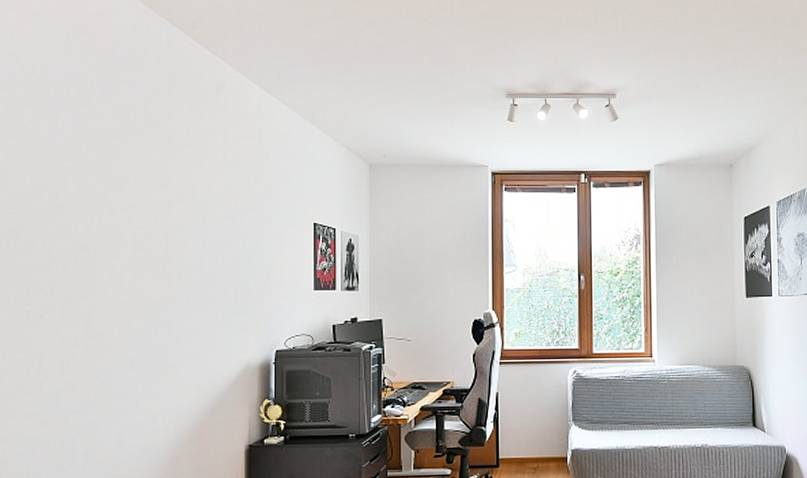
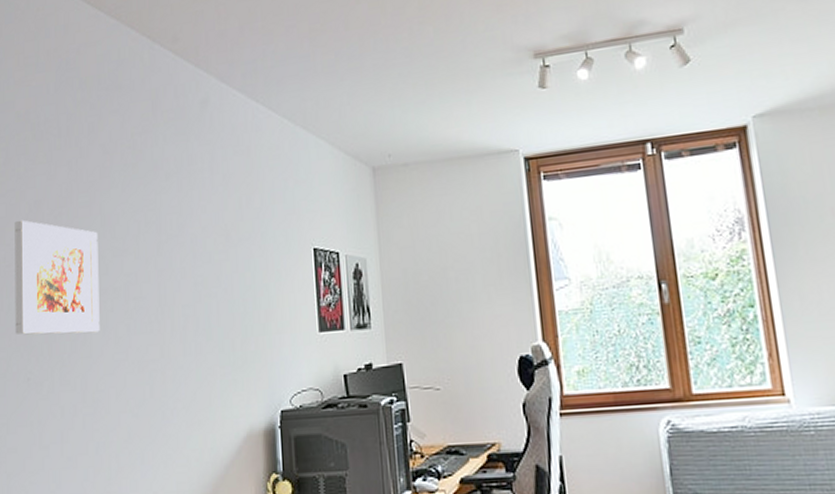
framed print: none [14,167,107,276] -> present [14,219,100,335]

